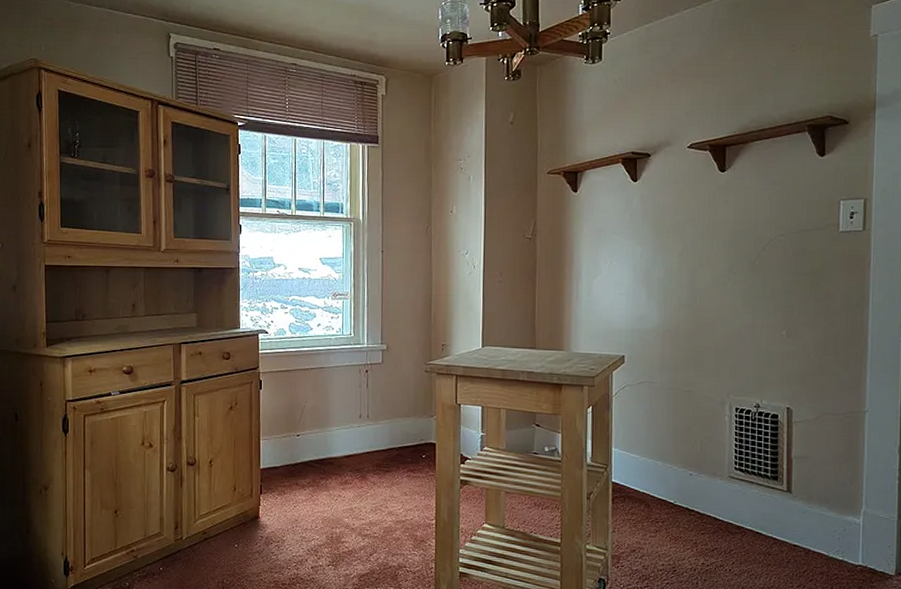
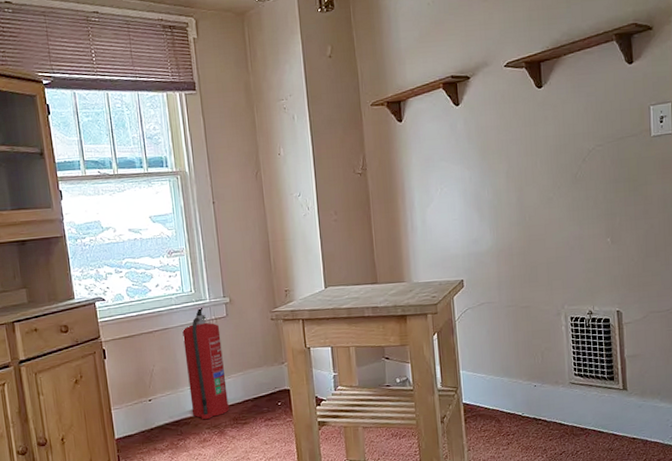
fire extinguisher: none [337,349,374,463] -> present [182,305,230,420]

